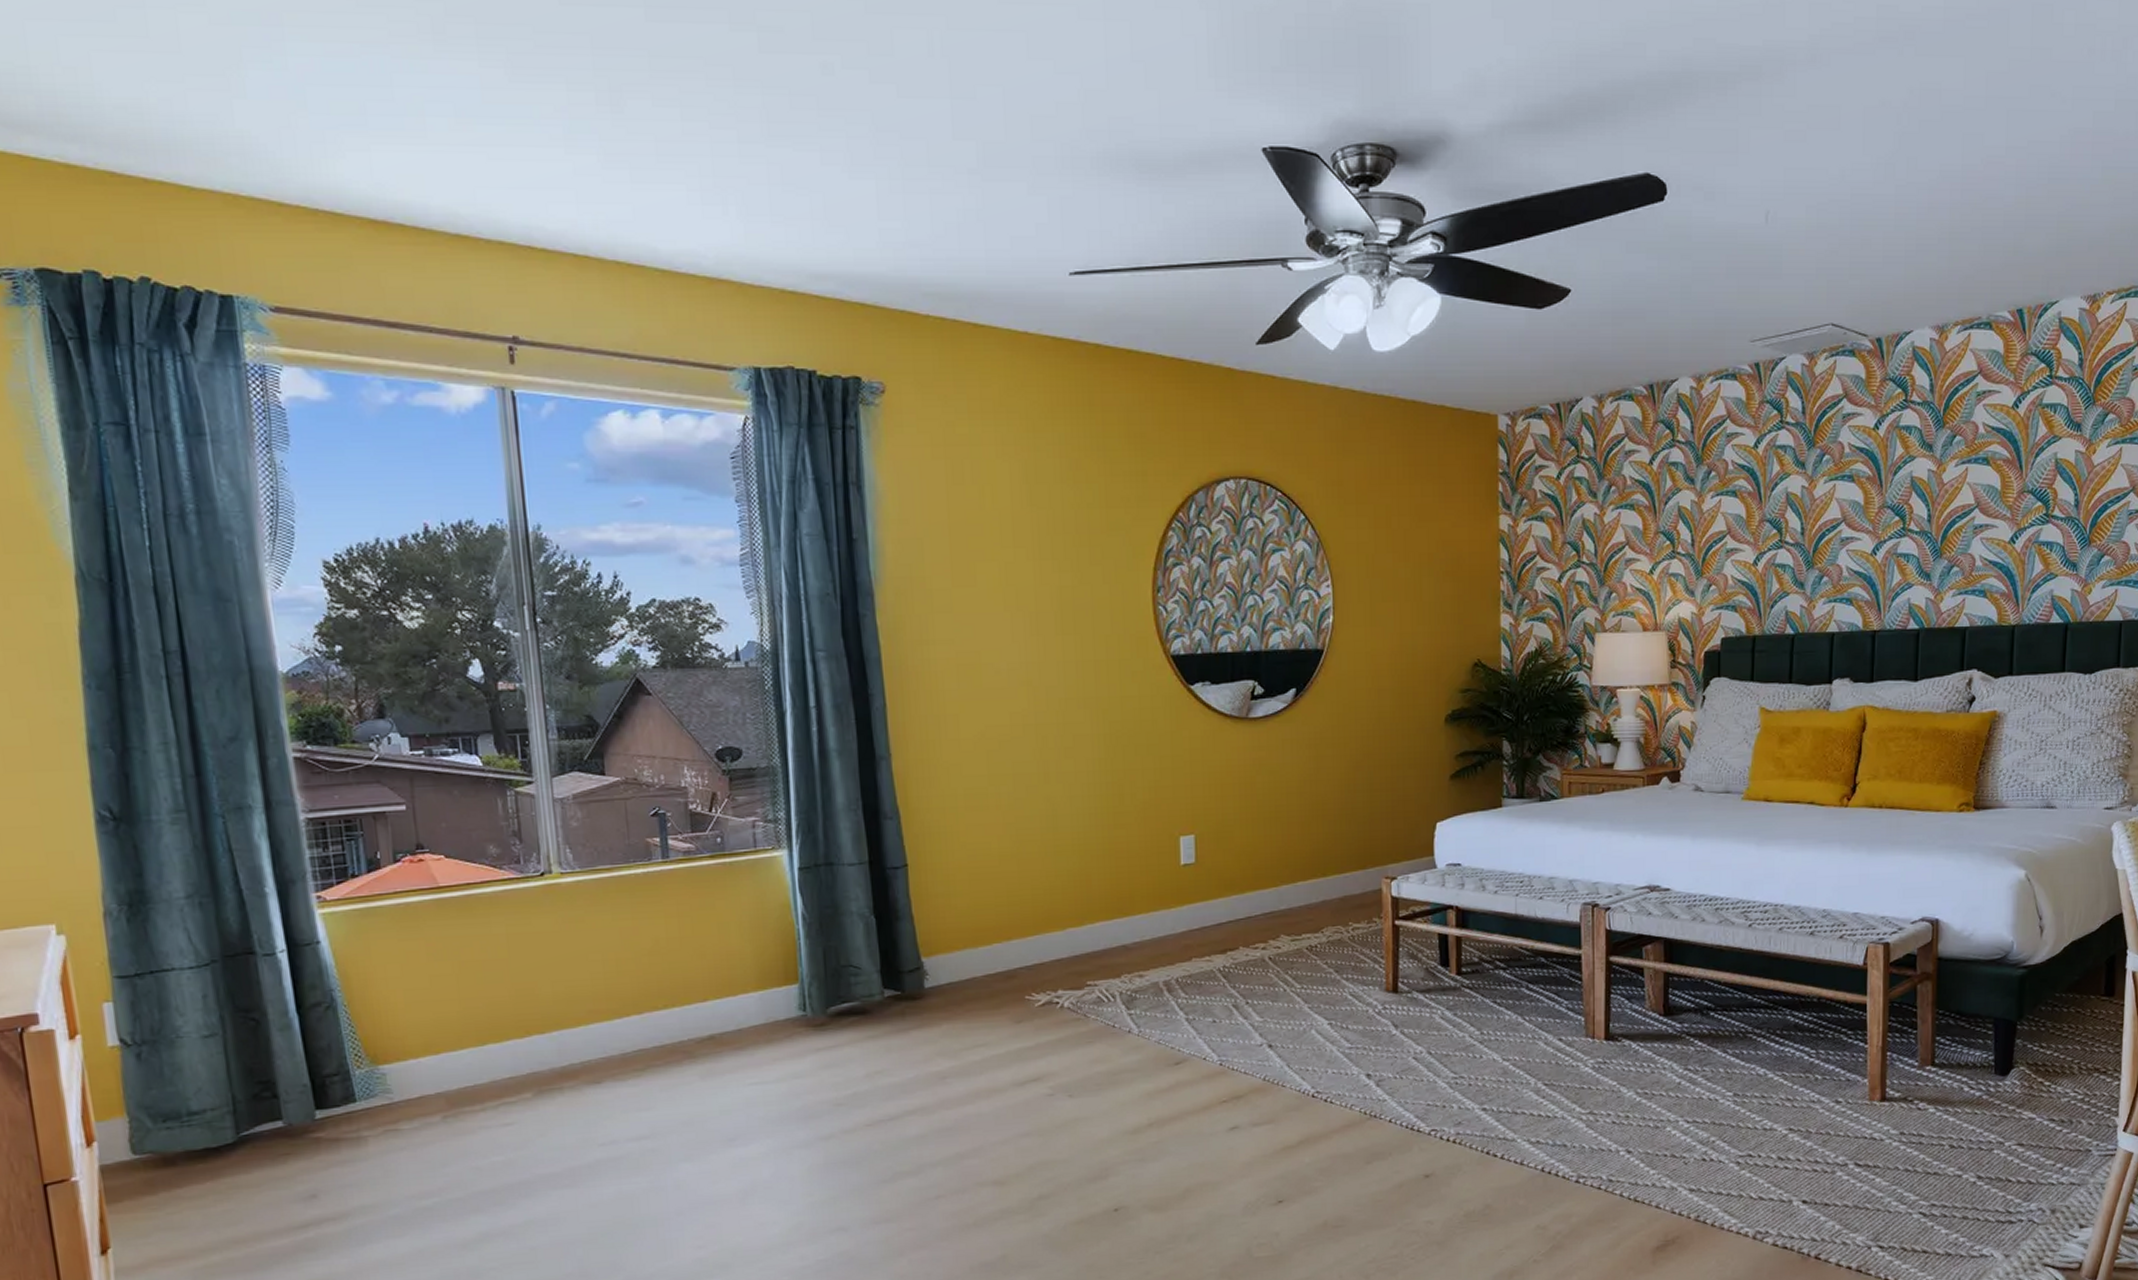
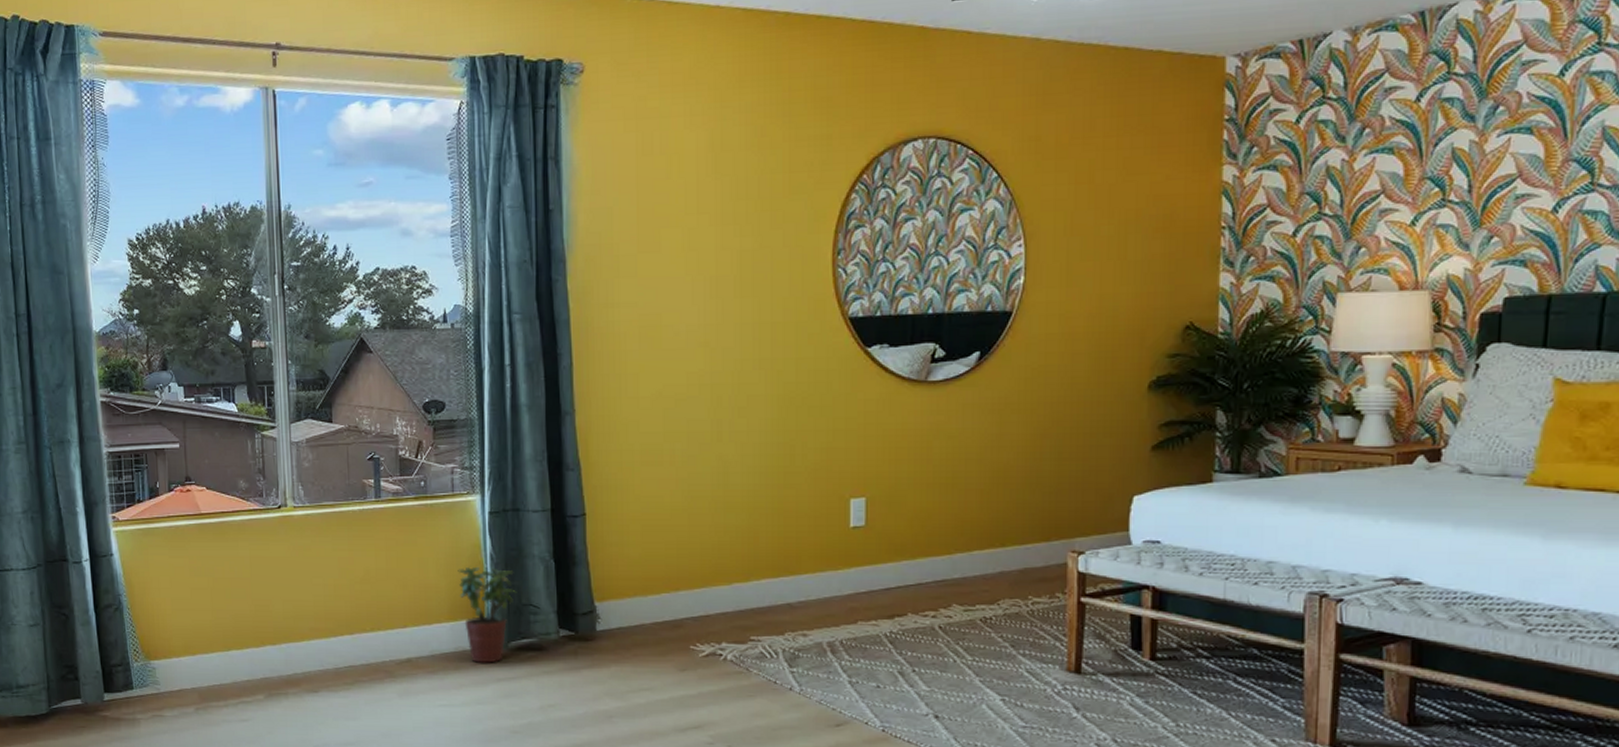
potted plant: none [765,928,835,1033] -> present [458,566,517,663]

